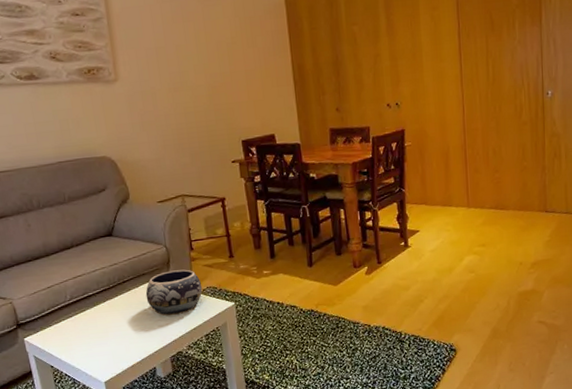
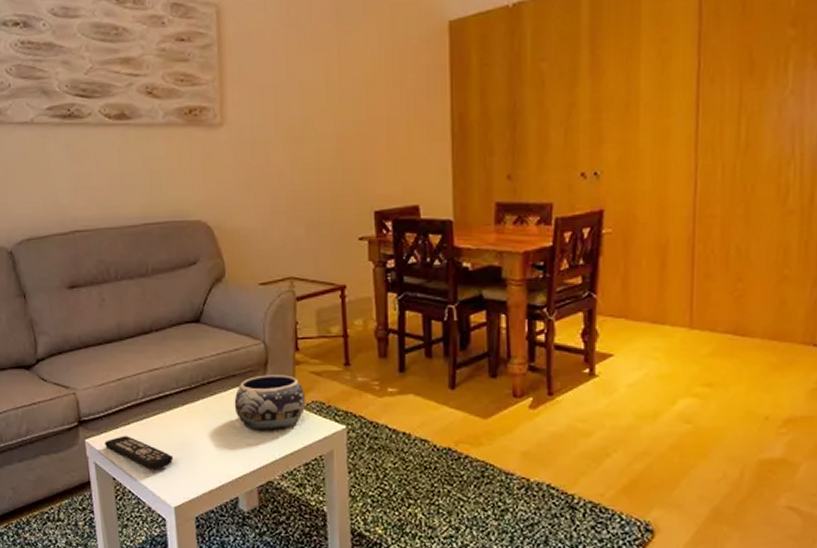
remote control: none [41,331,101,356] -> present [104,436,174,471]

